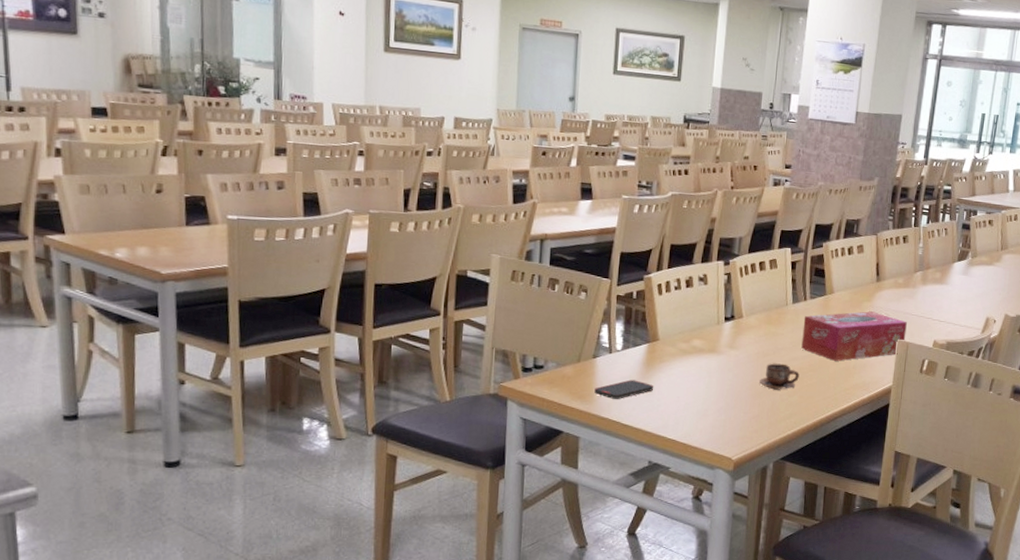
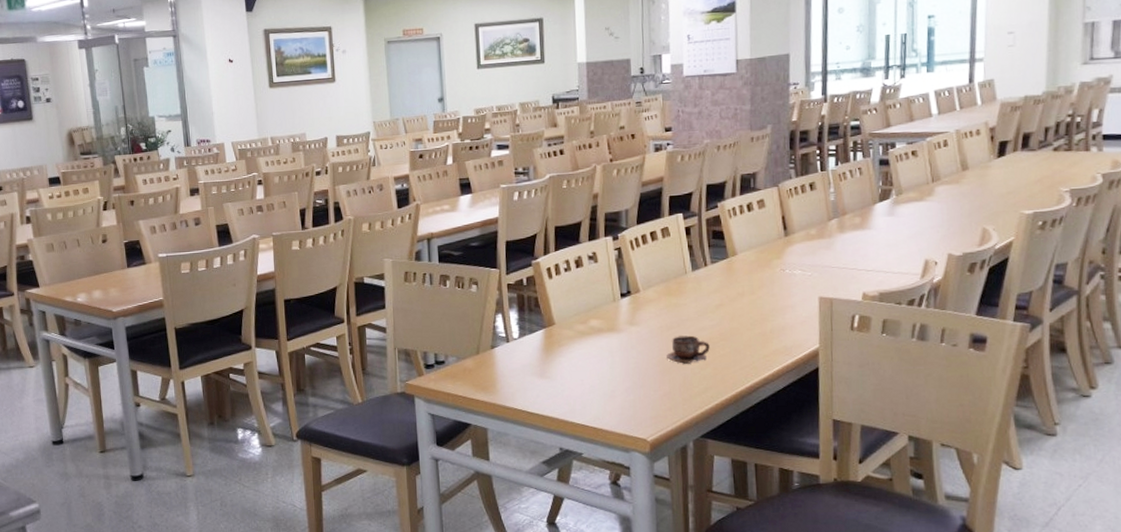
smartphone: present [594,379,654,399] -> none [496,367,556,388]
tissue box: present [801,311,907,361] -> none [707,269,828,327]

